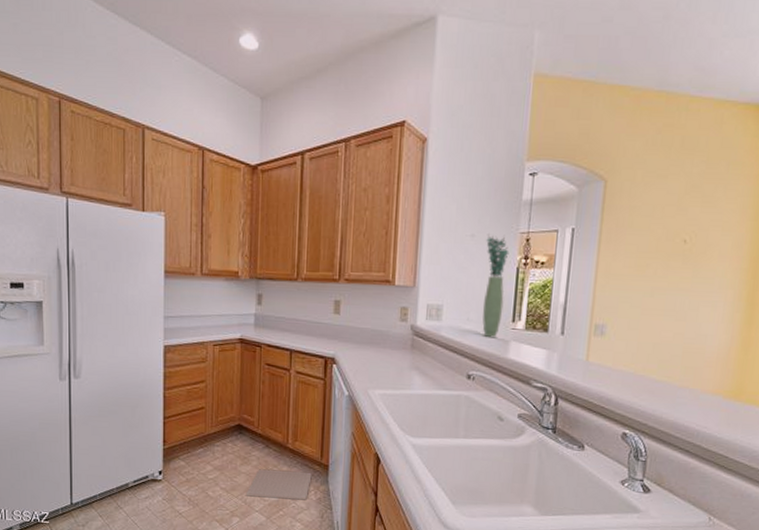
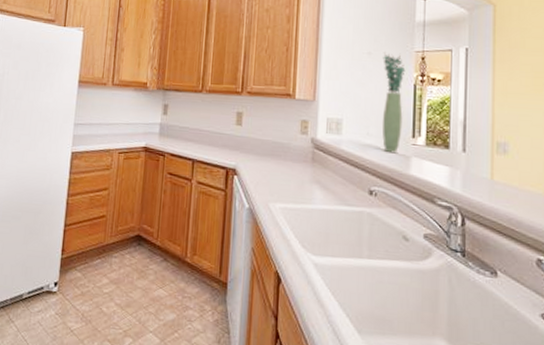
door mat: present [246,469,312,501] -> none [140,284,210,322]

